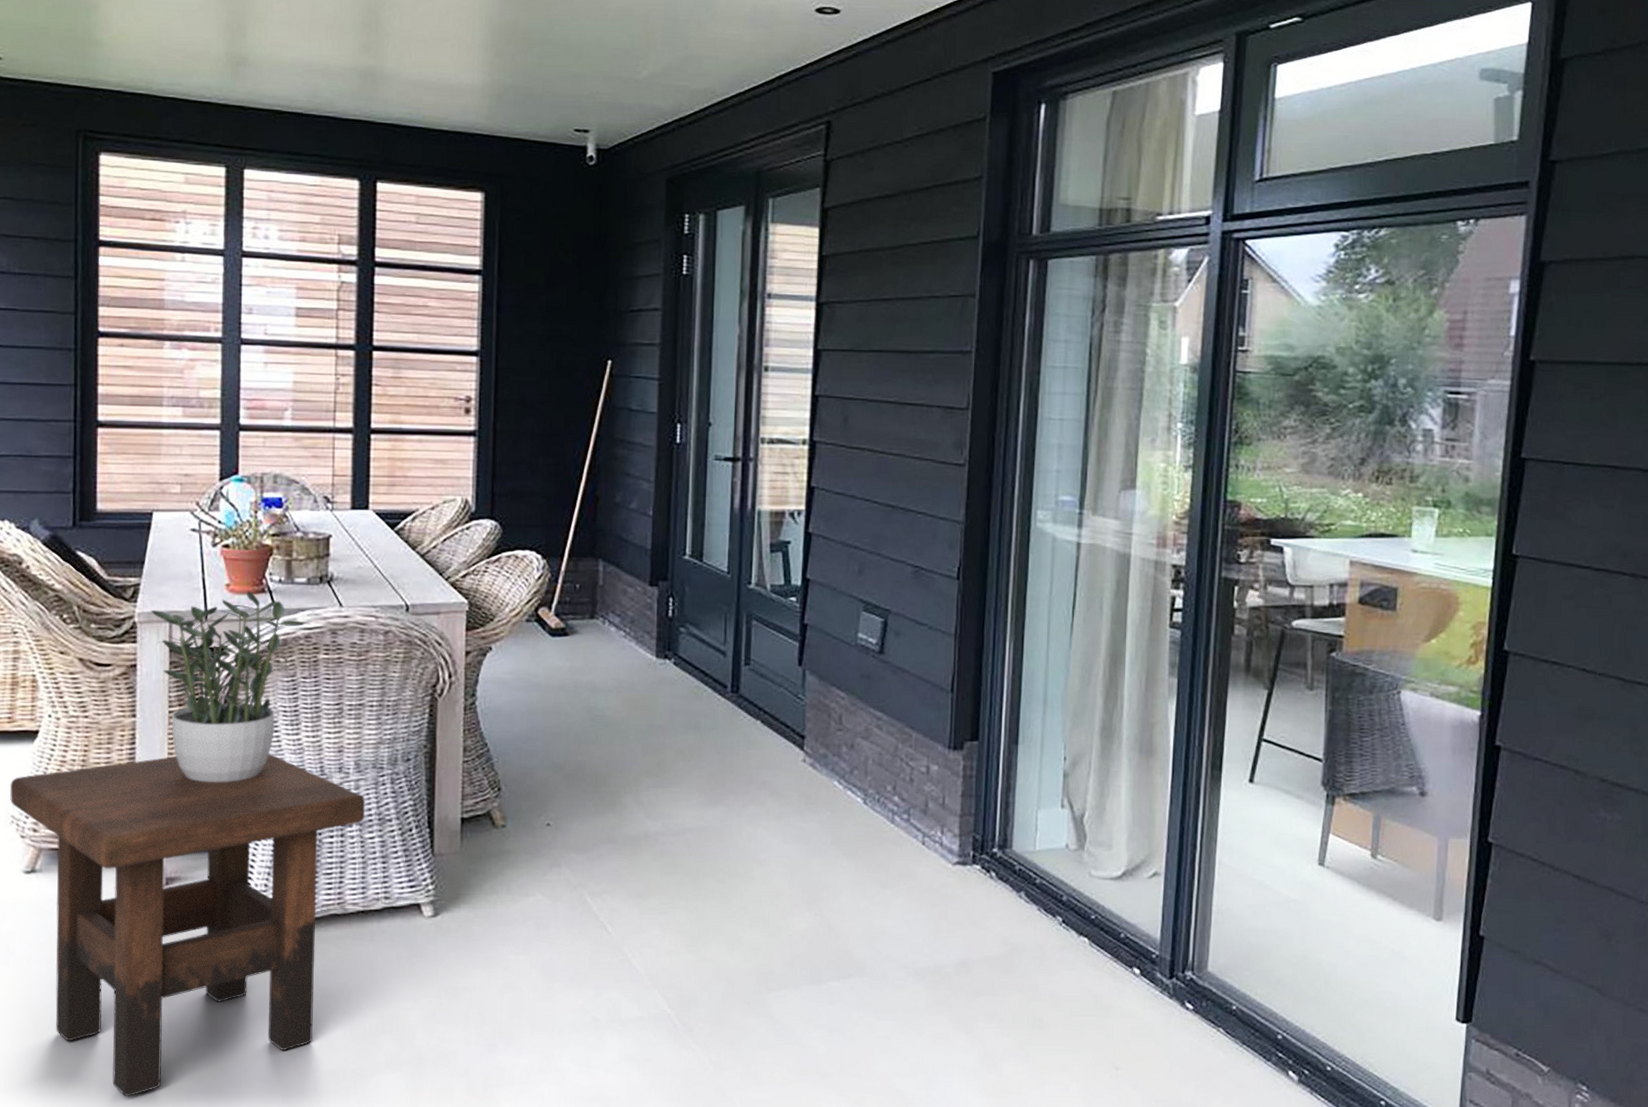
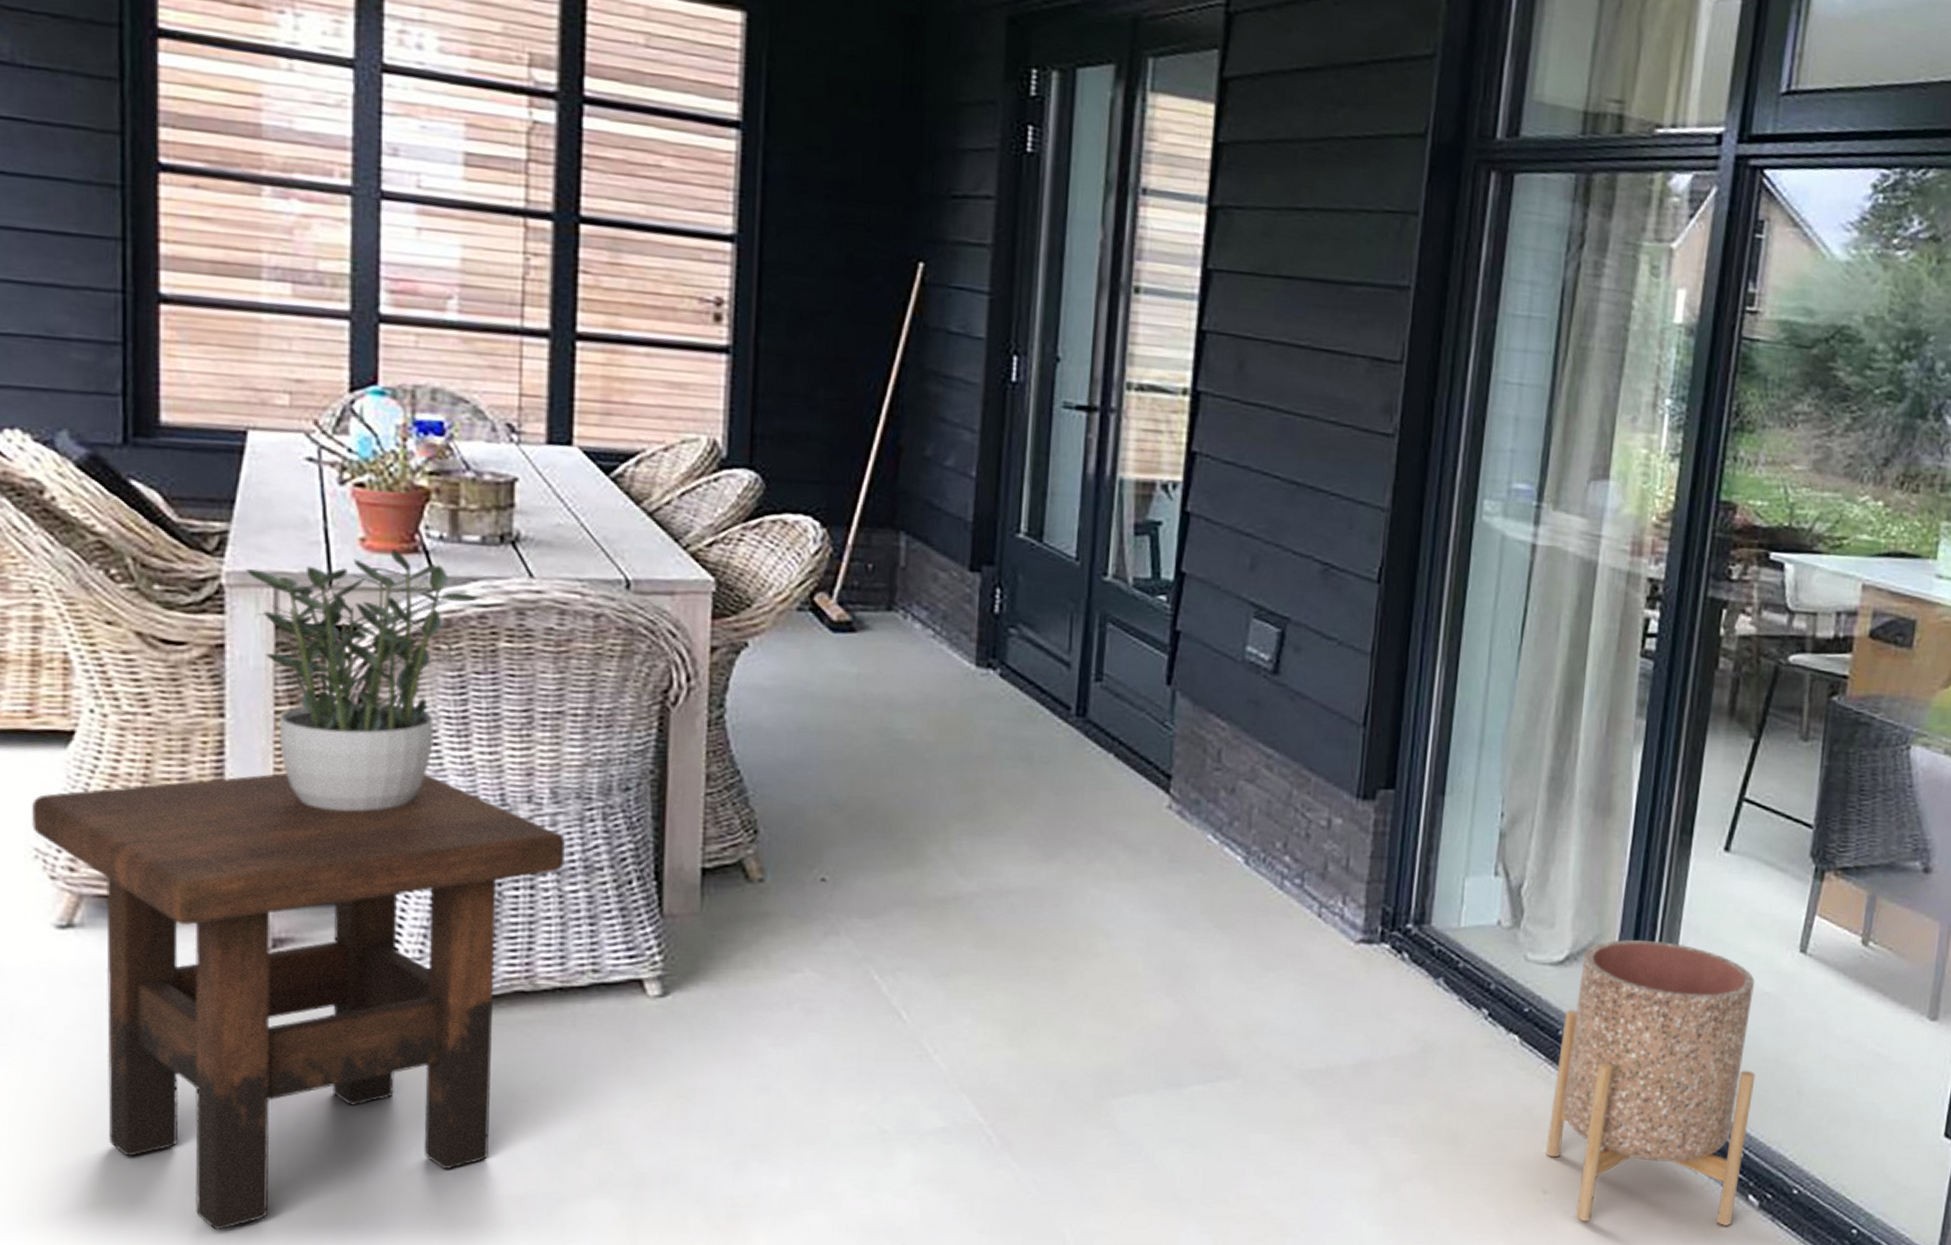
planter: none [1116,857,1288,1099] -> present [1546,939,1756,1227]

